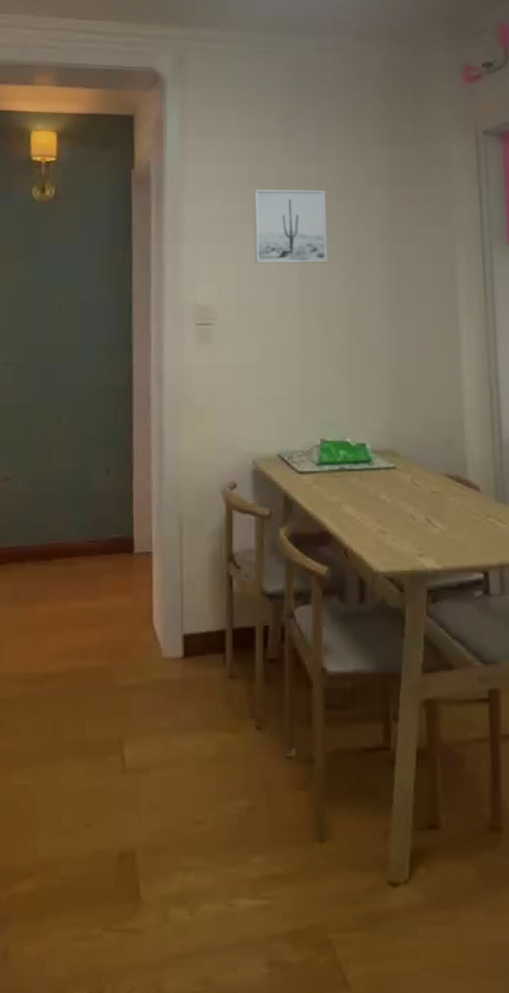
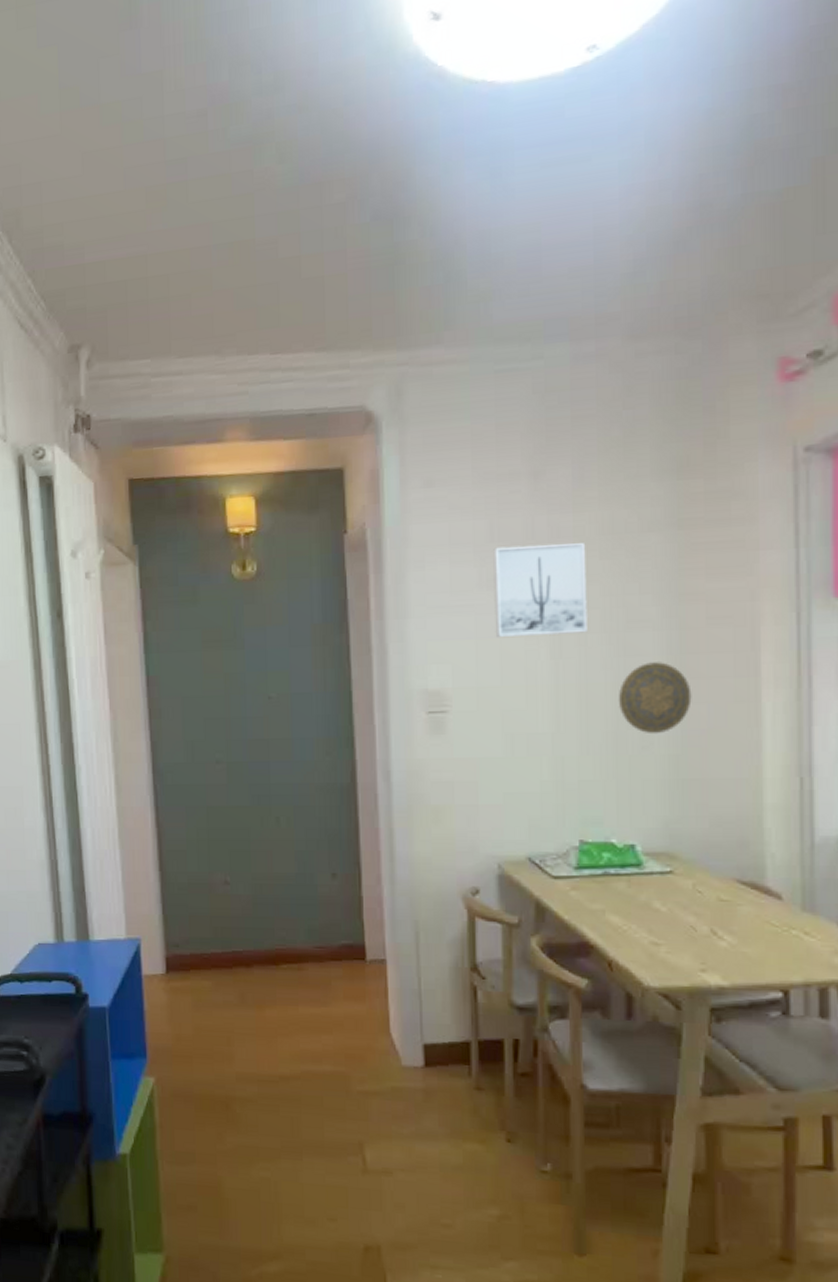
decorative plate: none [351,289,408,349] -> present [618,662,692,734]

